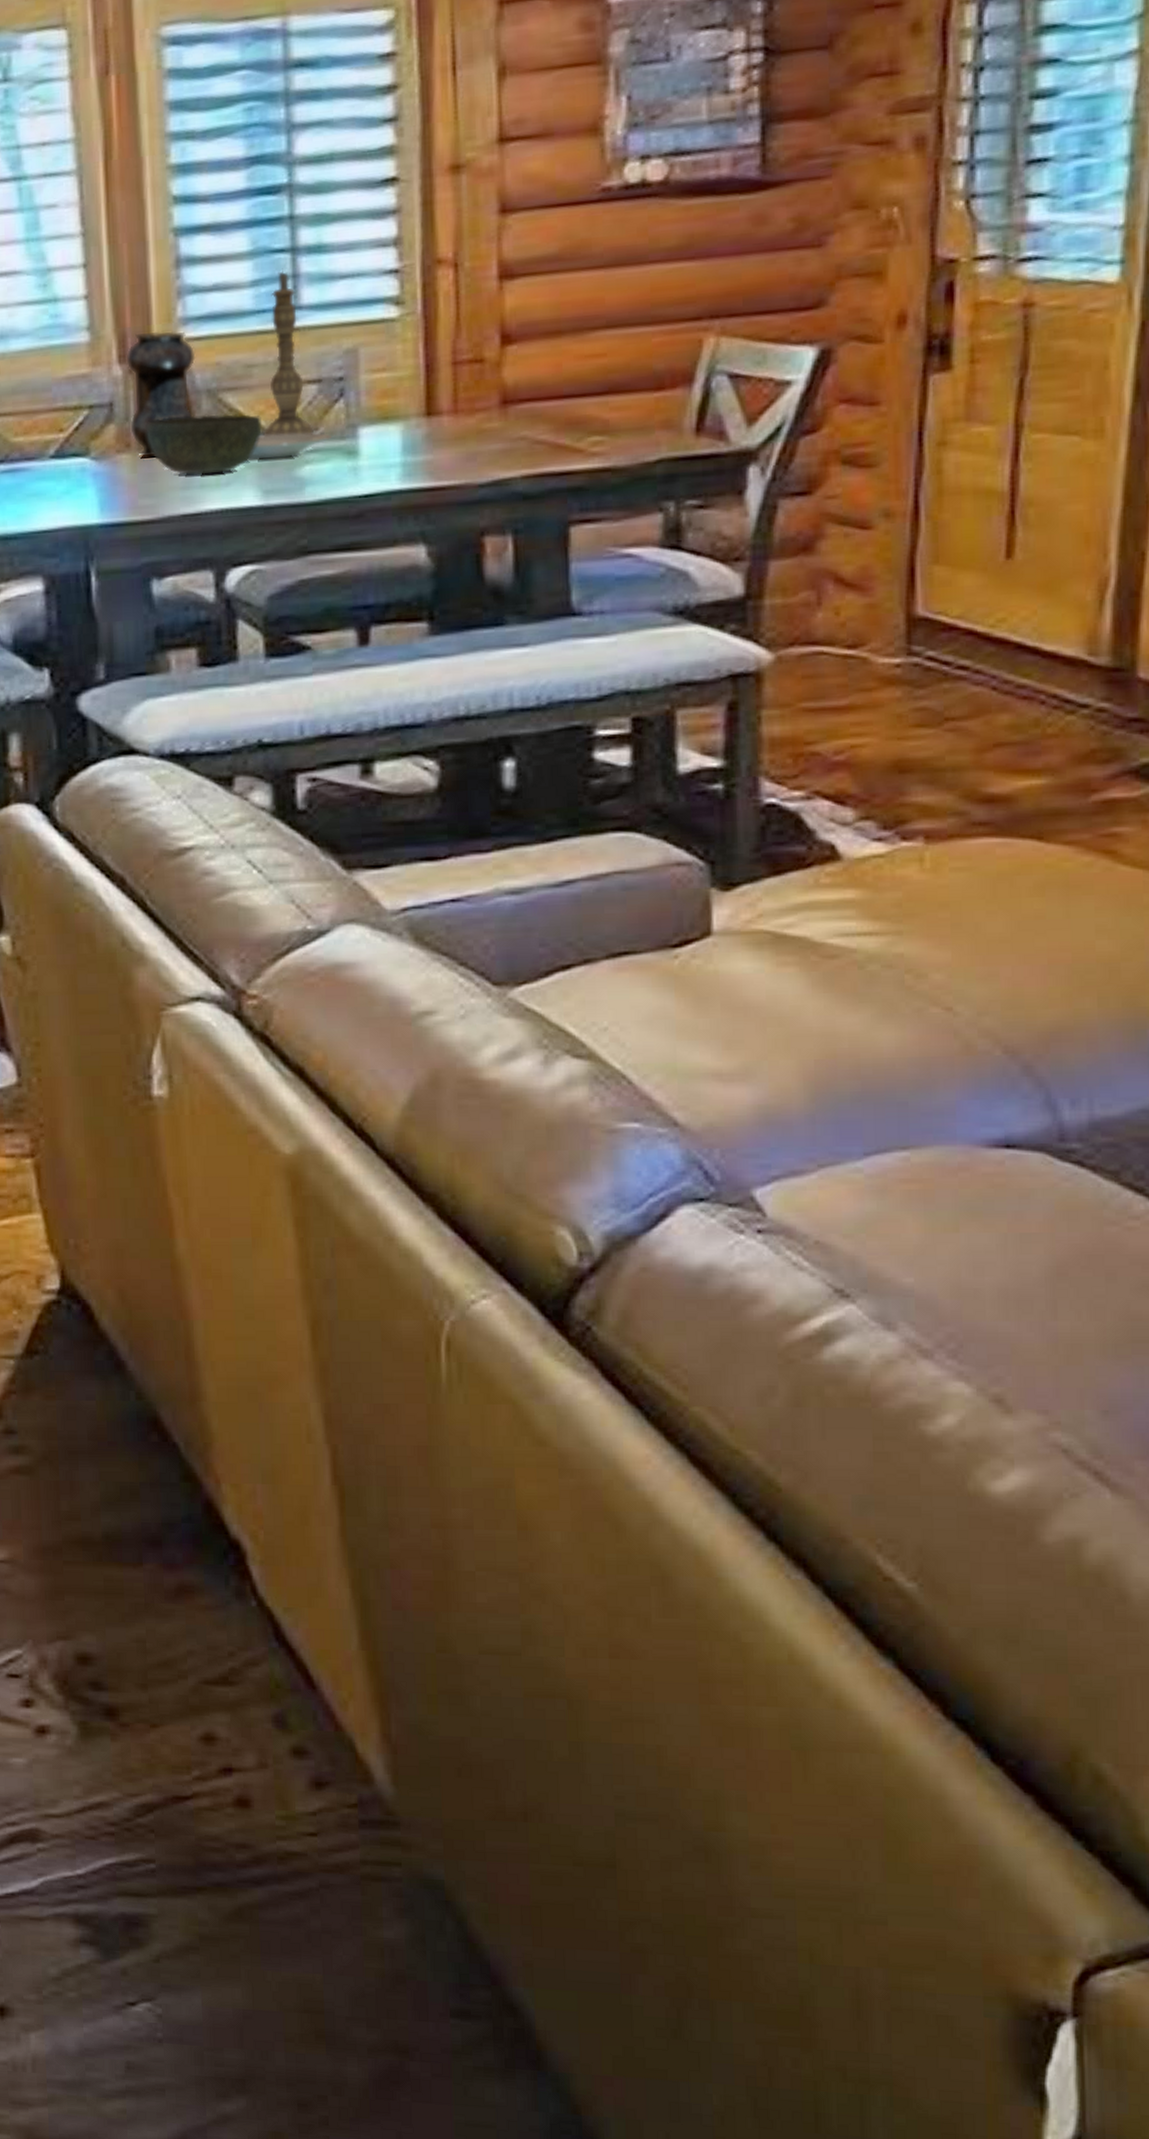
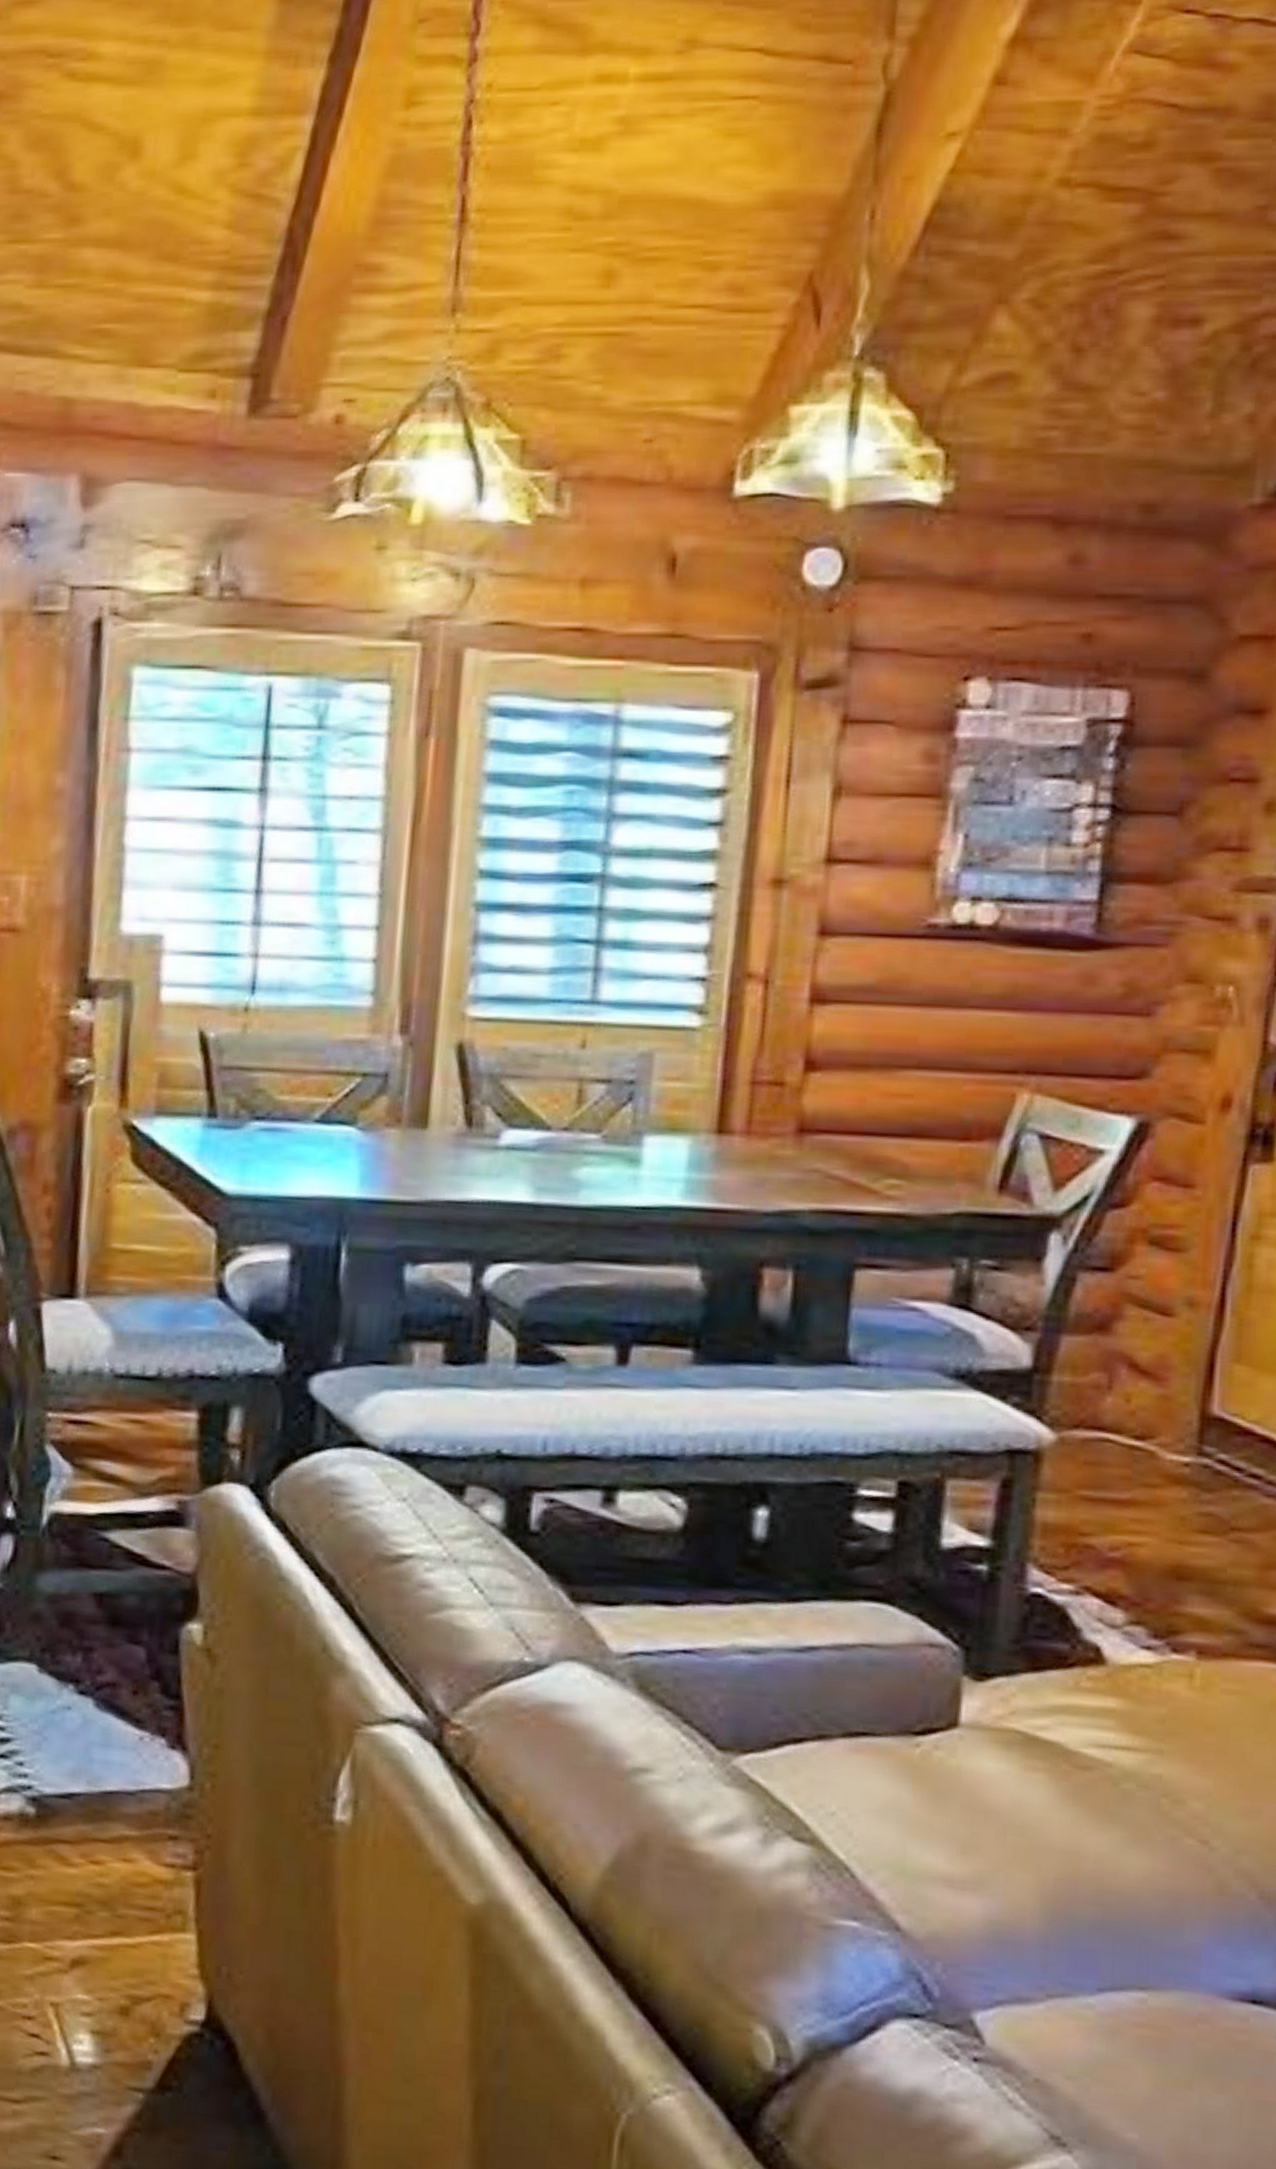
vase: present [126,331,196,458] -> none [403,1006,482,1137]
bowl: present [147,414,263,475] -> none [420,1097,543,1162]
plate: present [248,432,331,460] -> none [524,1129,614,1156]
candlestick: present [263,268,319,437] -> none [543,959,602,1137]

